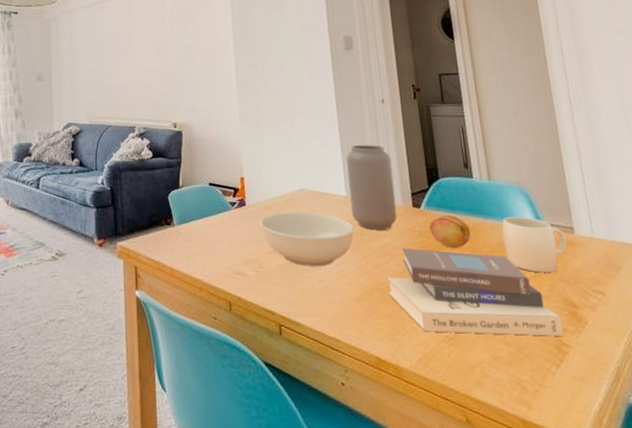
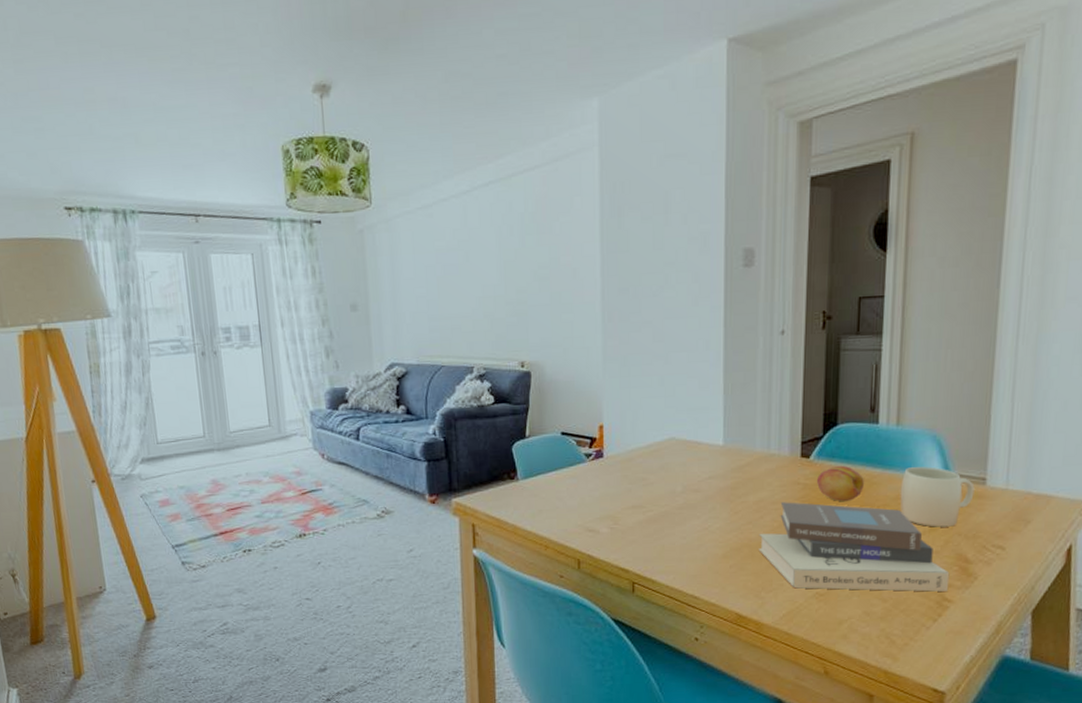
bowl: present [260,212,355,266] -> none [619,463,729,522]
vase: present [346,144,398,230] -> none [727,385,783,482]

